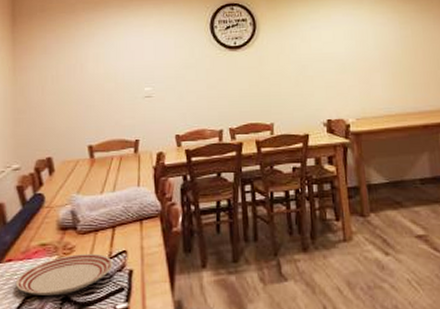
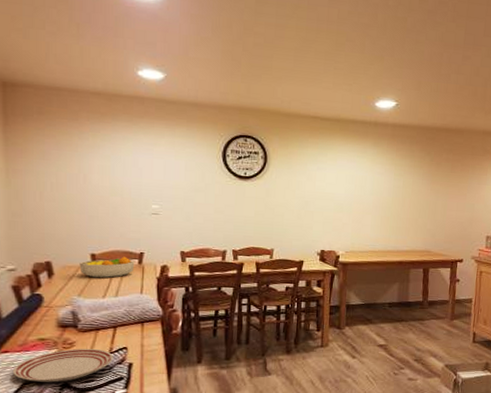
fruit bowl: none [78,145,131,172] -> present [79,256,135,278]

